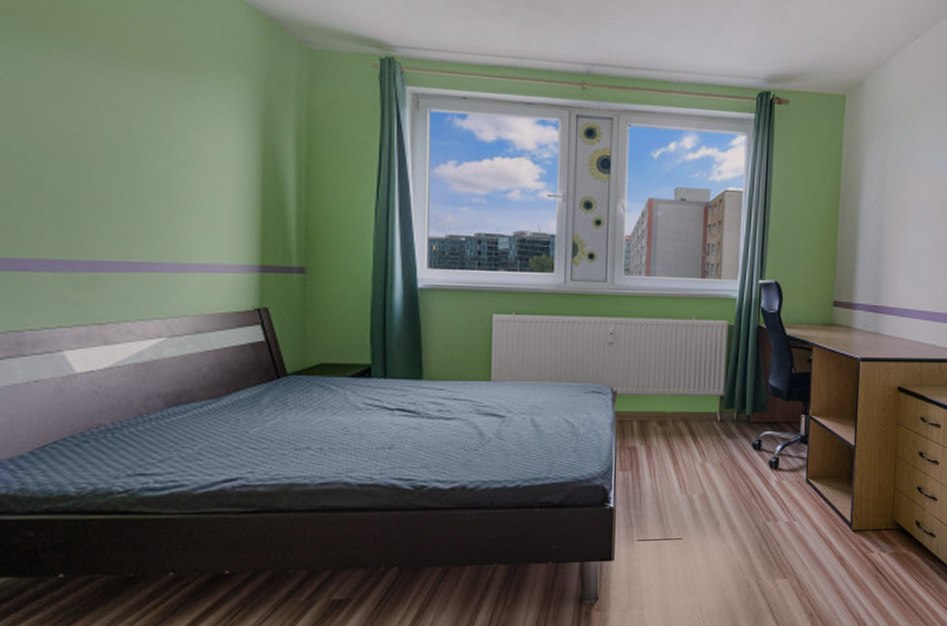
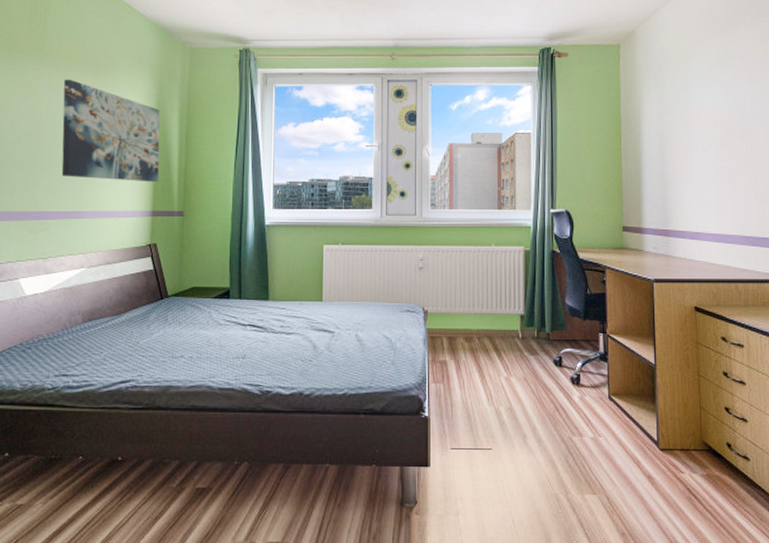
wall art: none [117,76,269,228] -> present [61,79,160,182]

